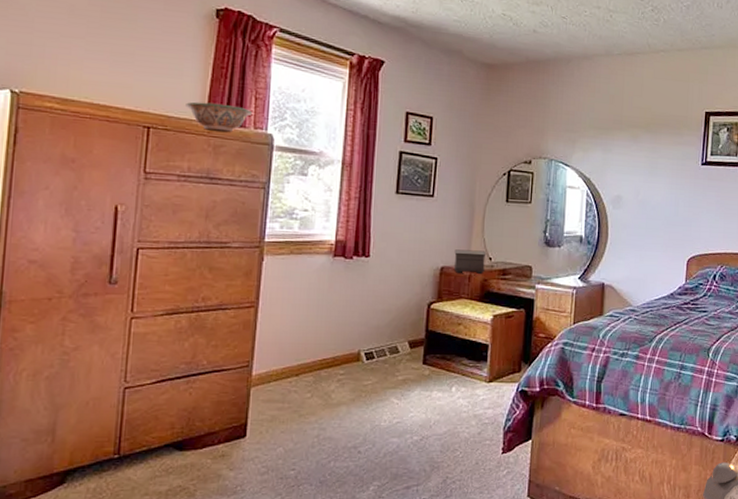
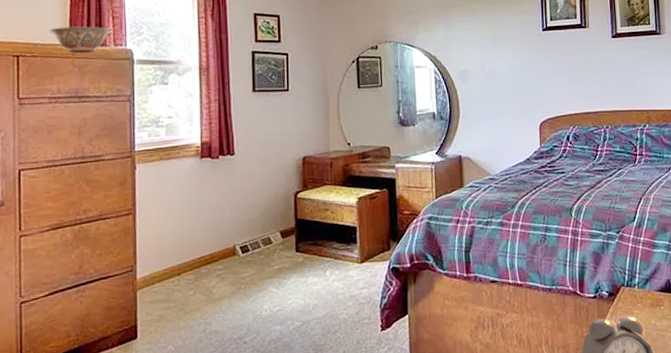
jewelry box: present [453,249,487,274] -> none [314,137,345,161]

